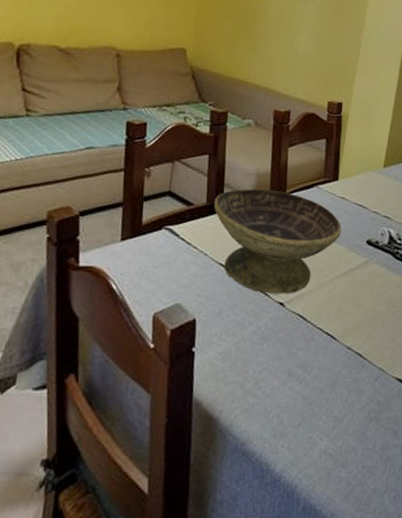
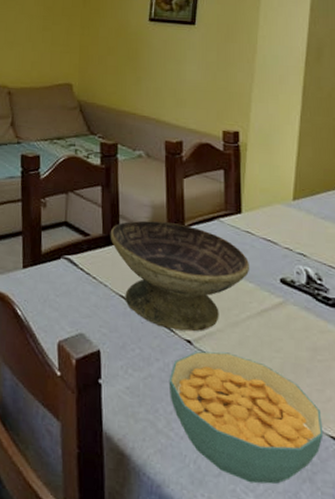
cereal bowl: none [260,311,391,429] -> present [169,351,324,484]

